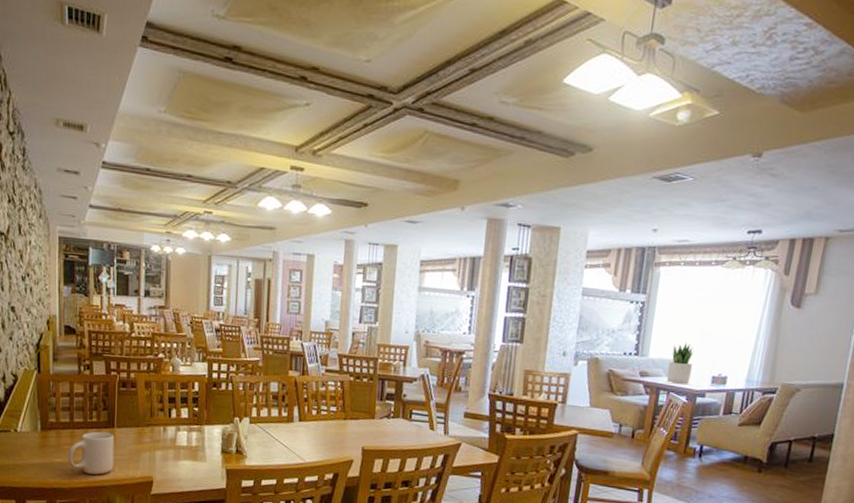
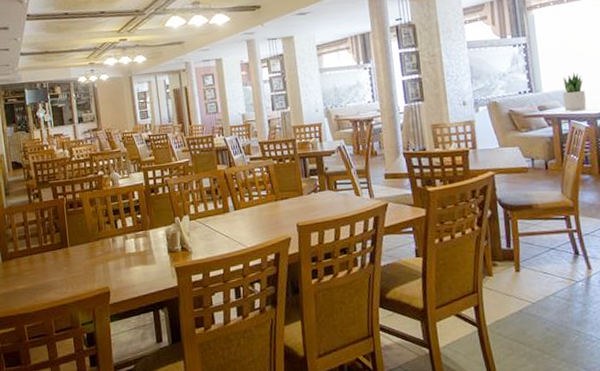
cup: present [68,431,115,475] -> none [29,252,72,295]

